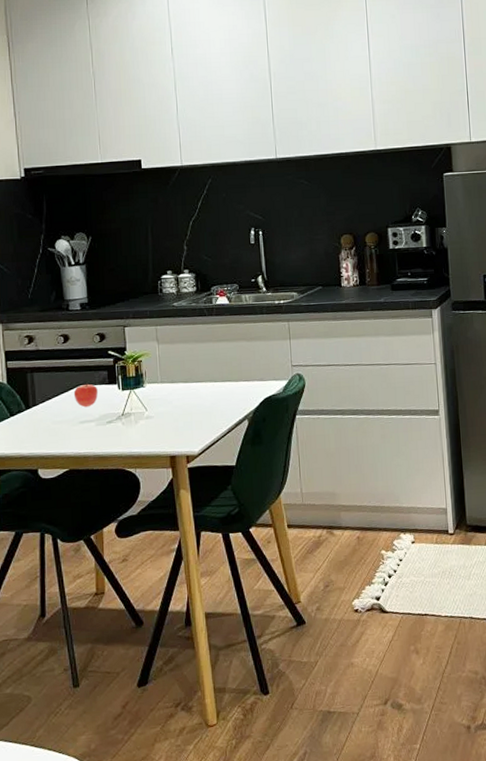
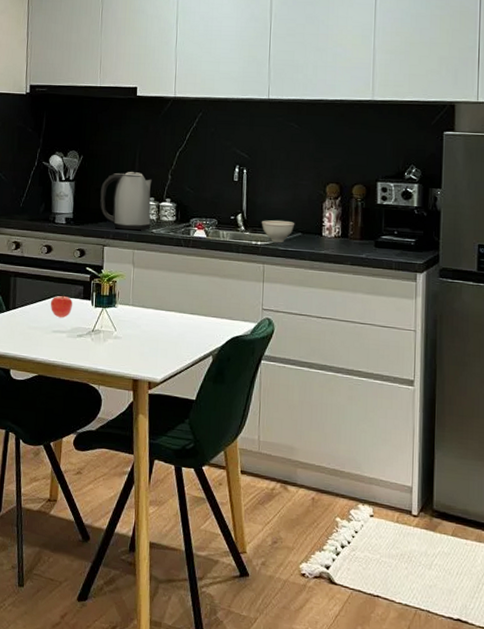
kettle: none [114,246,171,308] -> present [100,171,152,231]
bowl: none [281,276,315,300] -> present [261,220,295,243]

